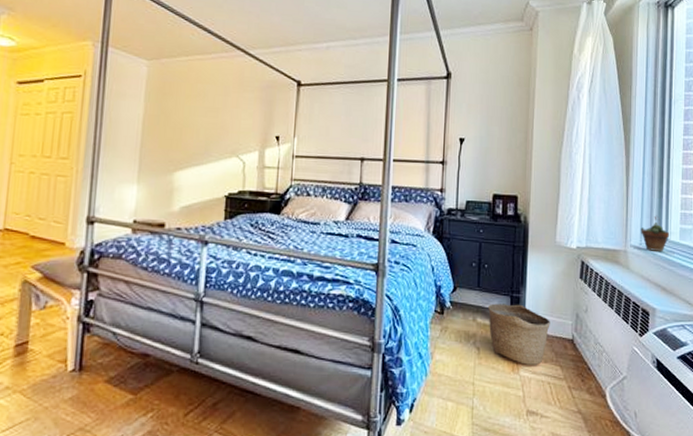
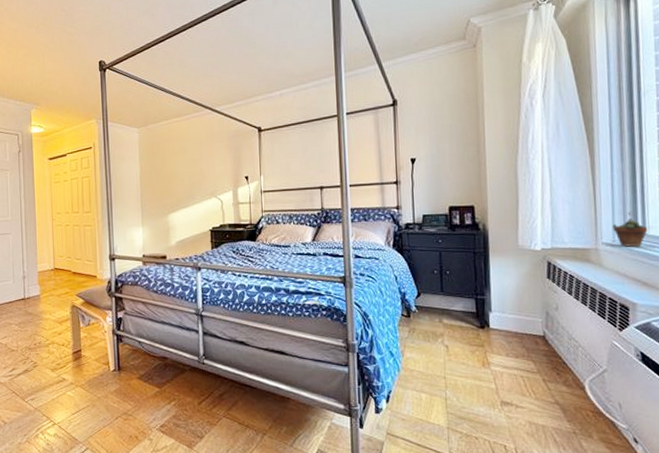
basket: present [488,303,550,365] -> none [453,305,519,360]

